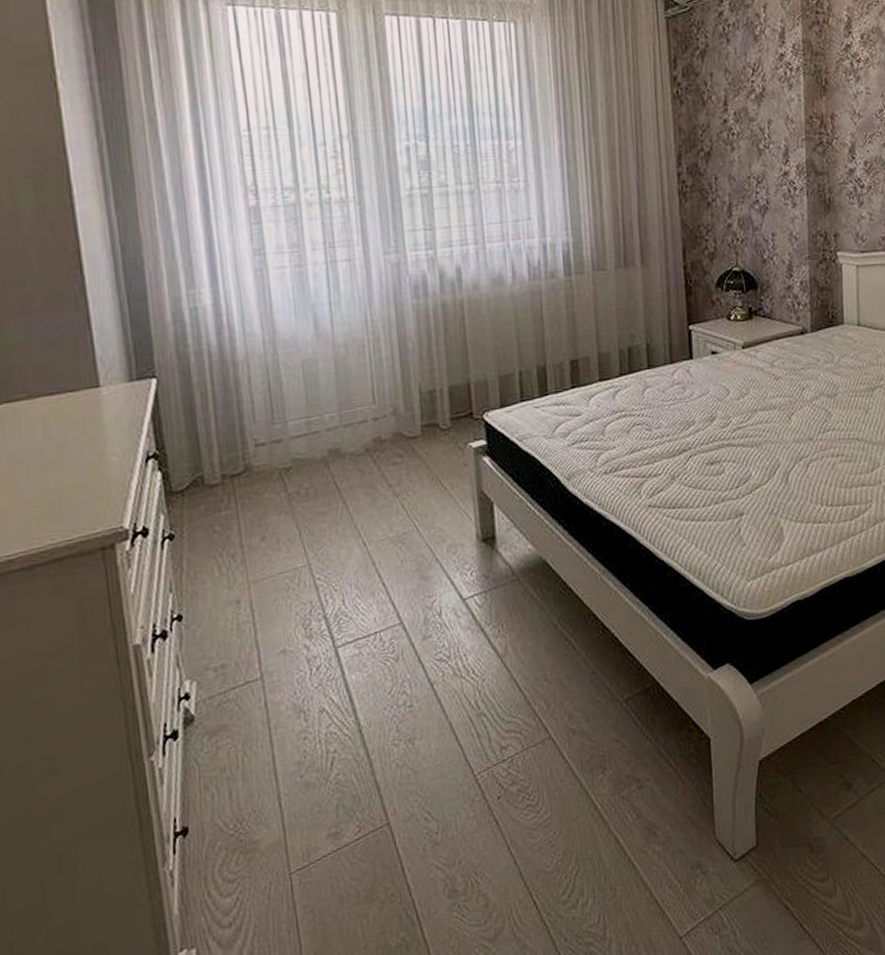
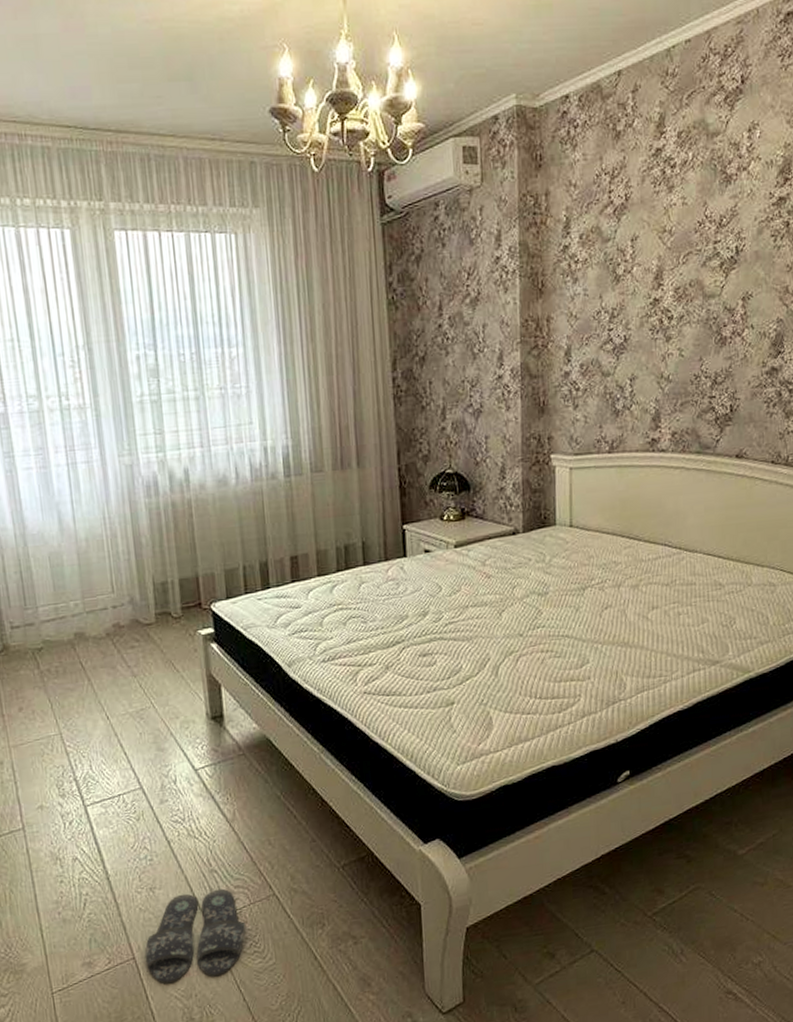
slippers: none [401,734,519,852] -> present [145,888,246,984]

